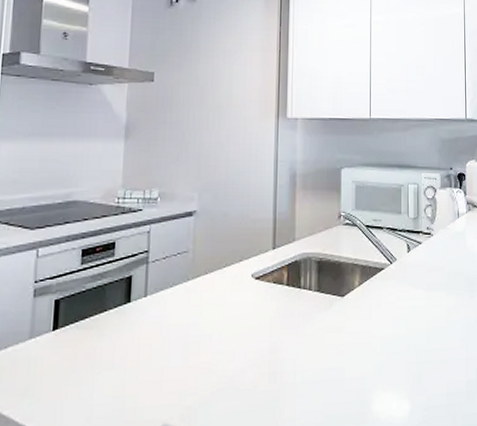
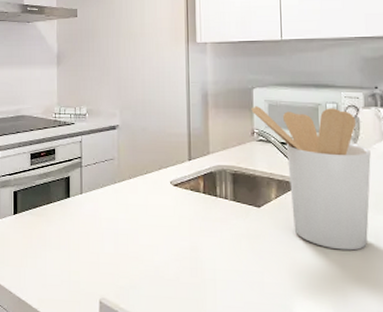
utensil holder: none [339,187,445,335] -> present [251,106,371,251]

